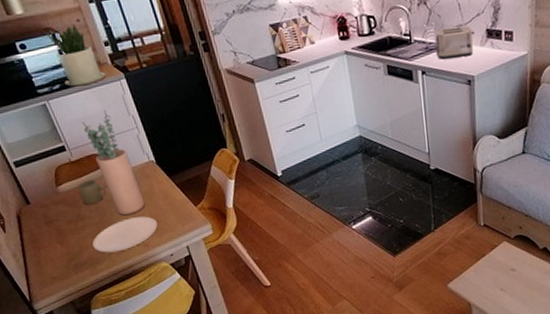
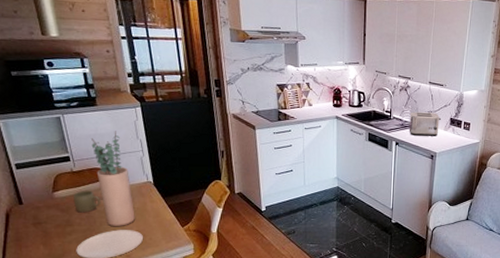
planter: present [46,23,106,87] -> none [75,53,123,107]

